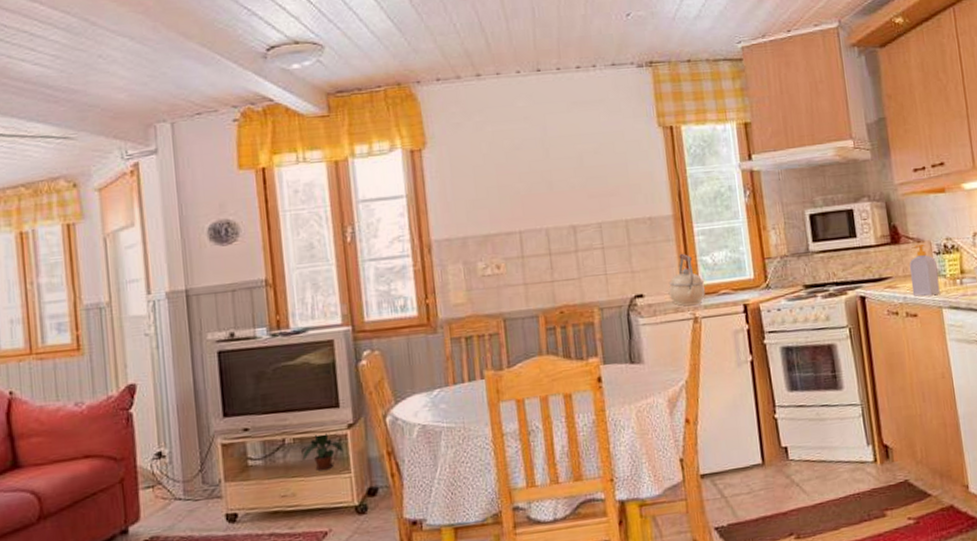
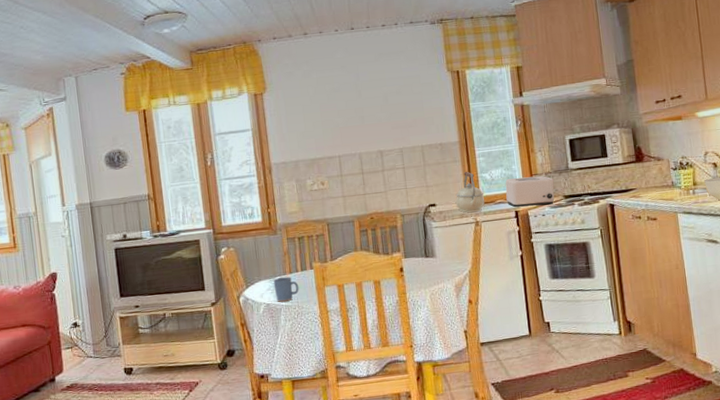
potted plant: present [301,432,344,470] -> none [178,308,209,337]
mug: none [431,389,466,423] -> present [273,277,299,302]
toaster: none [731,259,793,300] -> present [505,175,555,207]
soap bottle: present [909,243,940,297] -> none [650,161,676,204]

